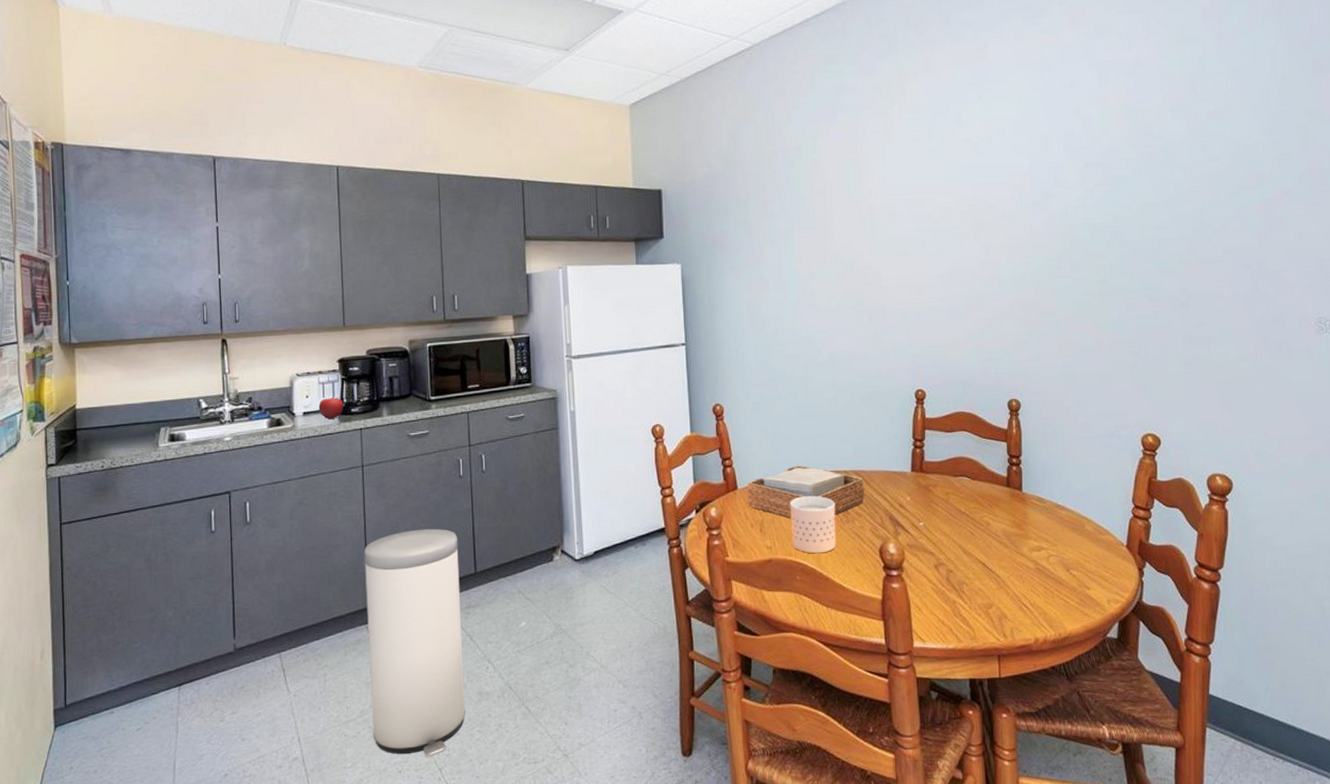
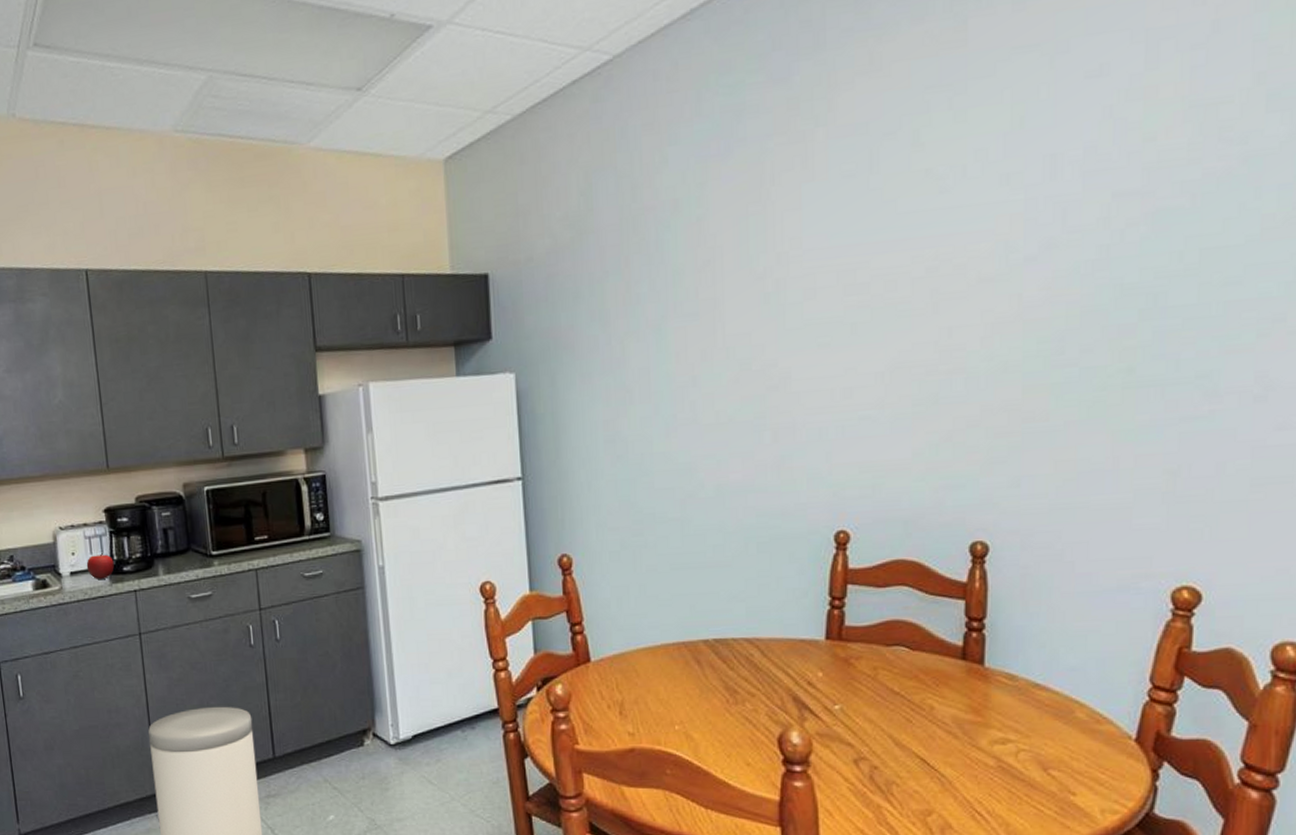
napkin holder: present [747,465,865,519] -> none [602,632,759,699]
mug: present [790,496,836,554] -> none [659,670,720,743]

